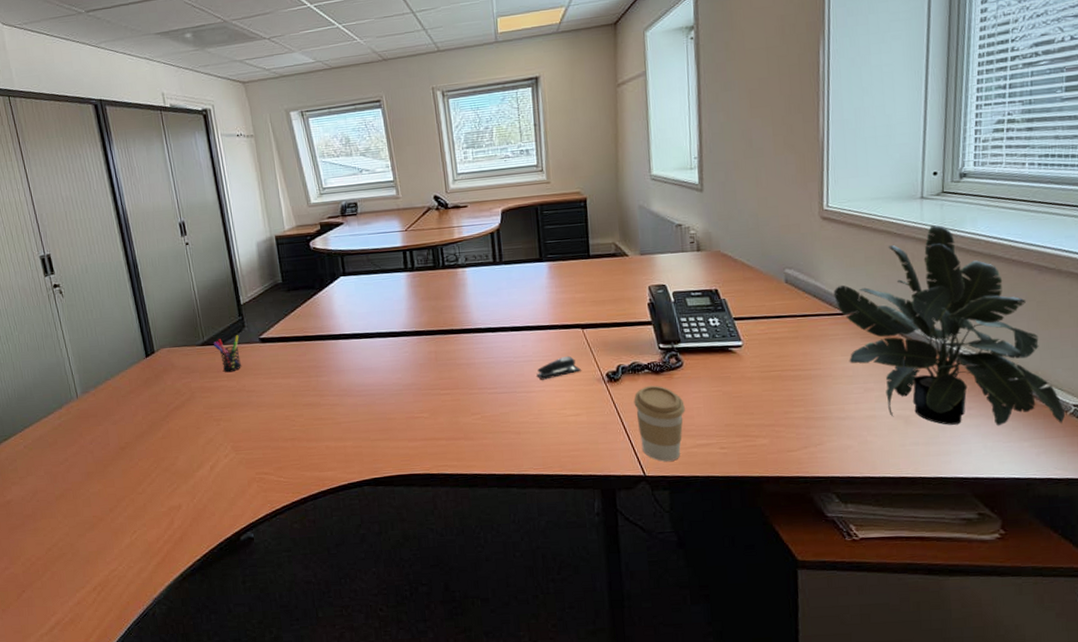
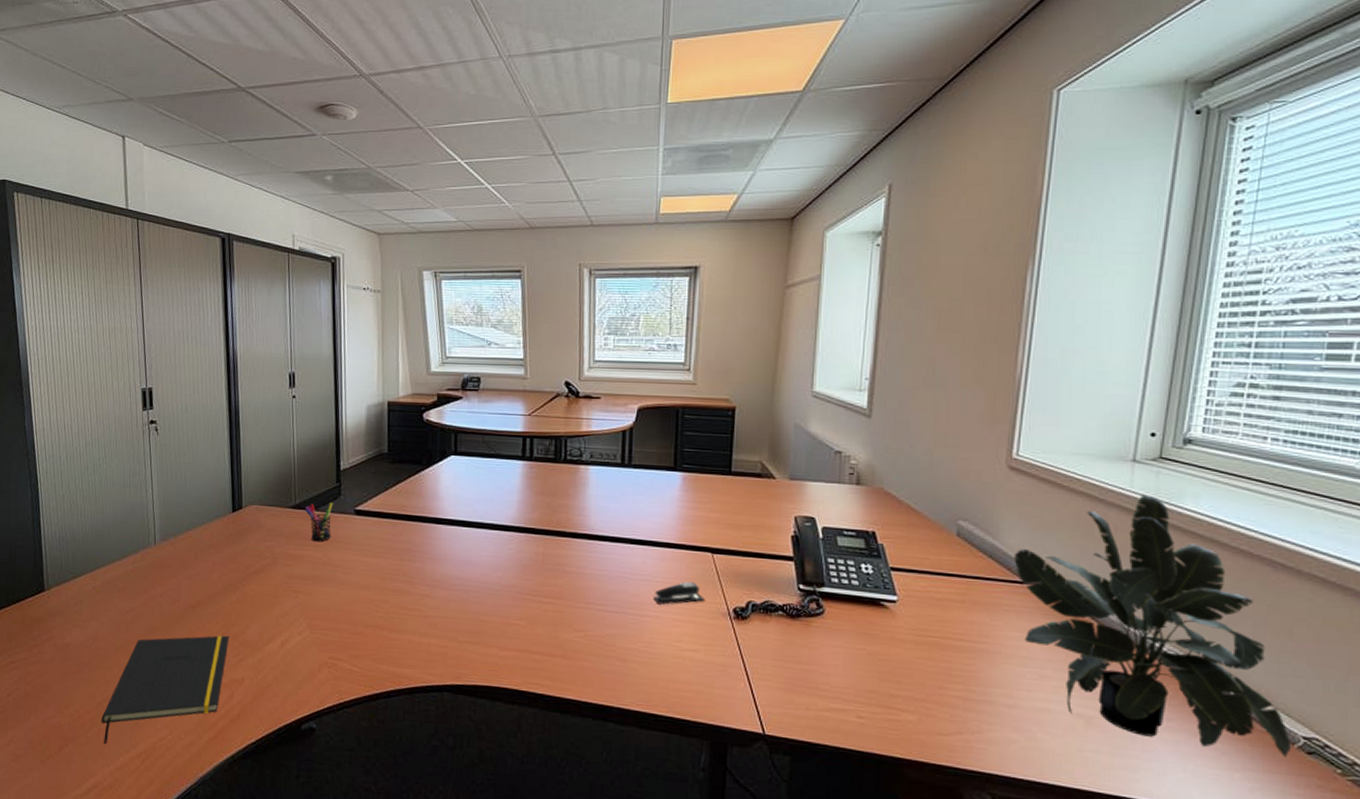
notepad: none [53,469,162,585] -> present [101,635,230,745]
coffee cup: present [634,385,685,462] -> none [761,630,821,723]

